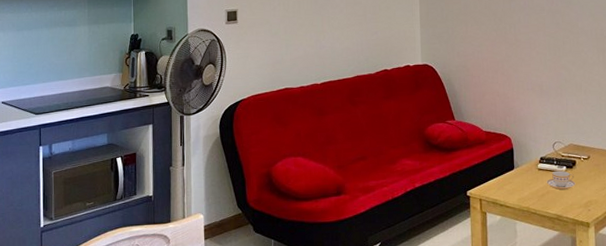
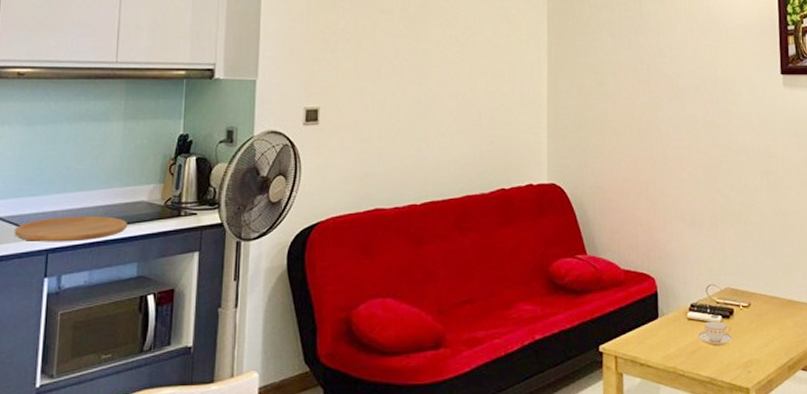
cutting board: none [14,99,98,120] -> present [14,215,128,242]

